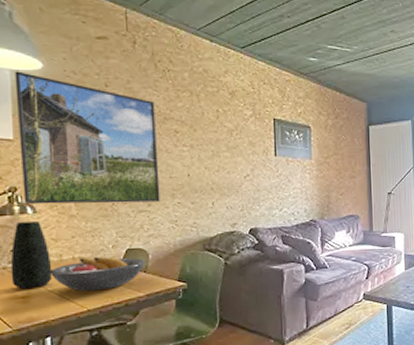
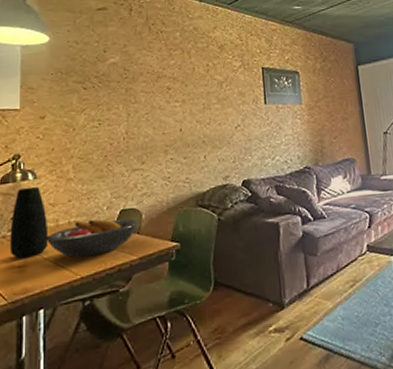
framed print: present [15,71,160,205] -> none [24,46,154,171]

